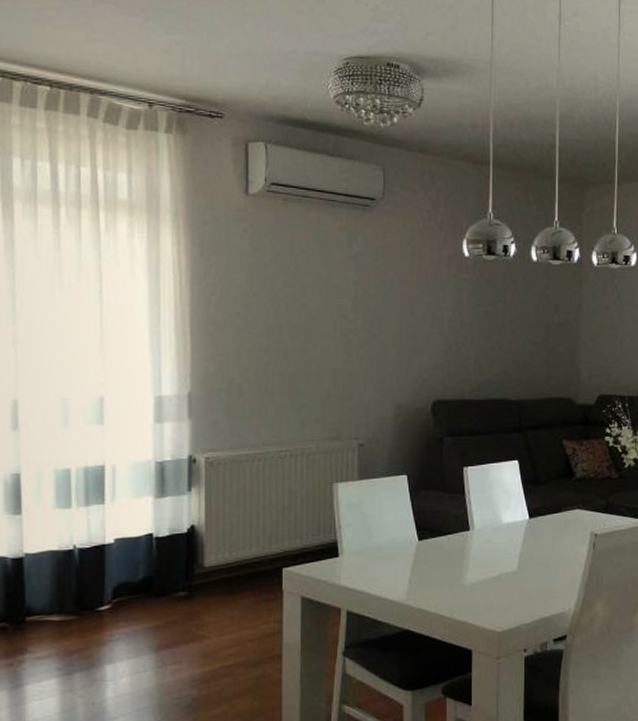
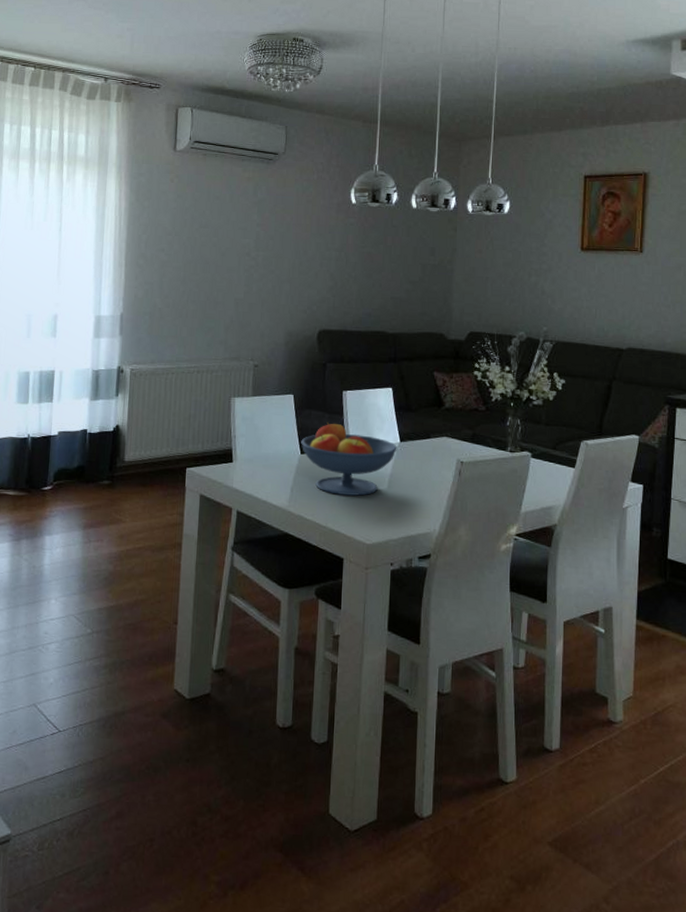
fruit bowl: none [418,502,526,582] -> present [301,421,397,496]

